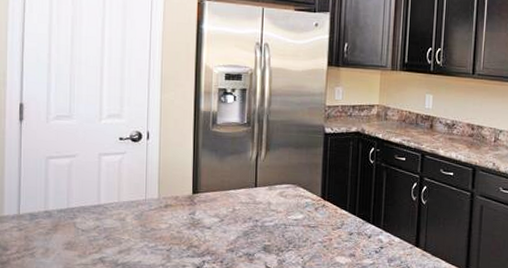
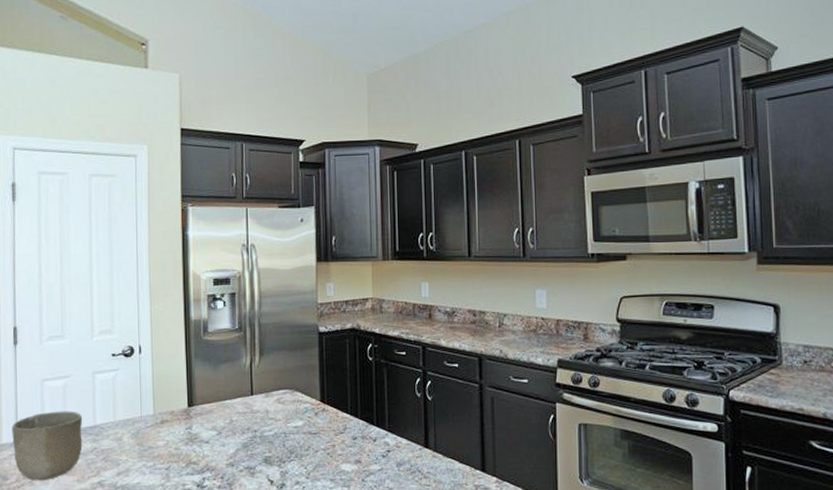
bowl: none [14,188,87,254] -> present [12,411,83,481]

